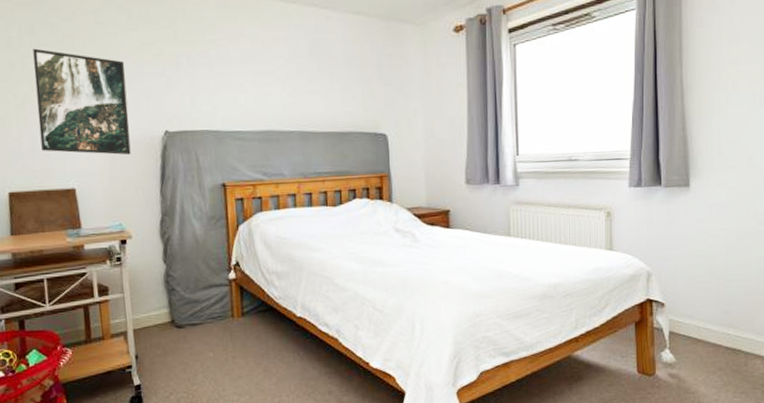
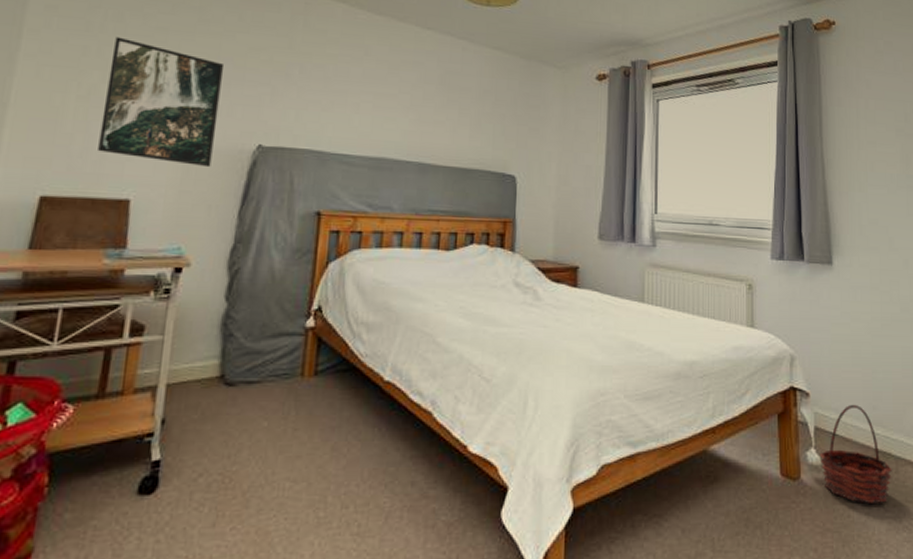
basket: none [673,310,742,392] -> present [819,404,893,503]

